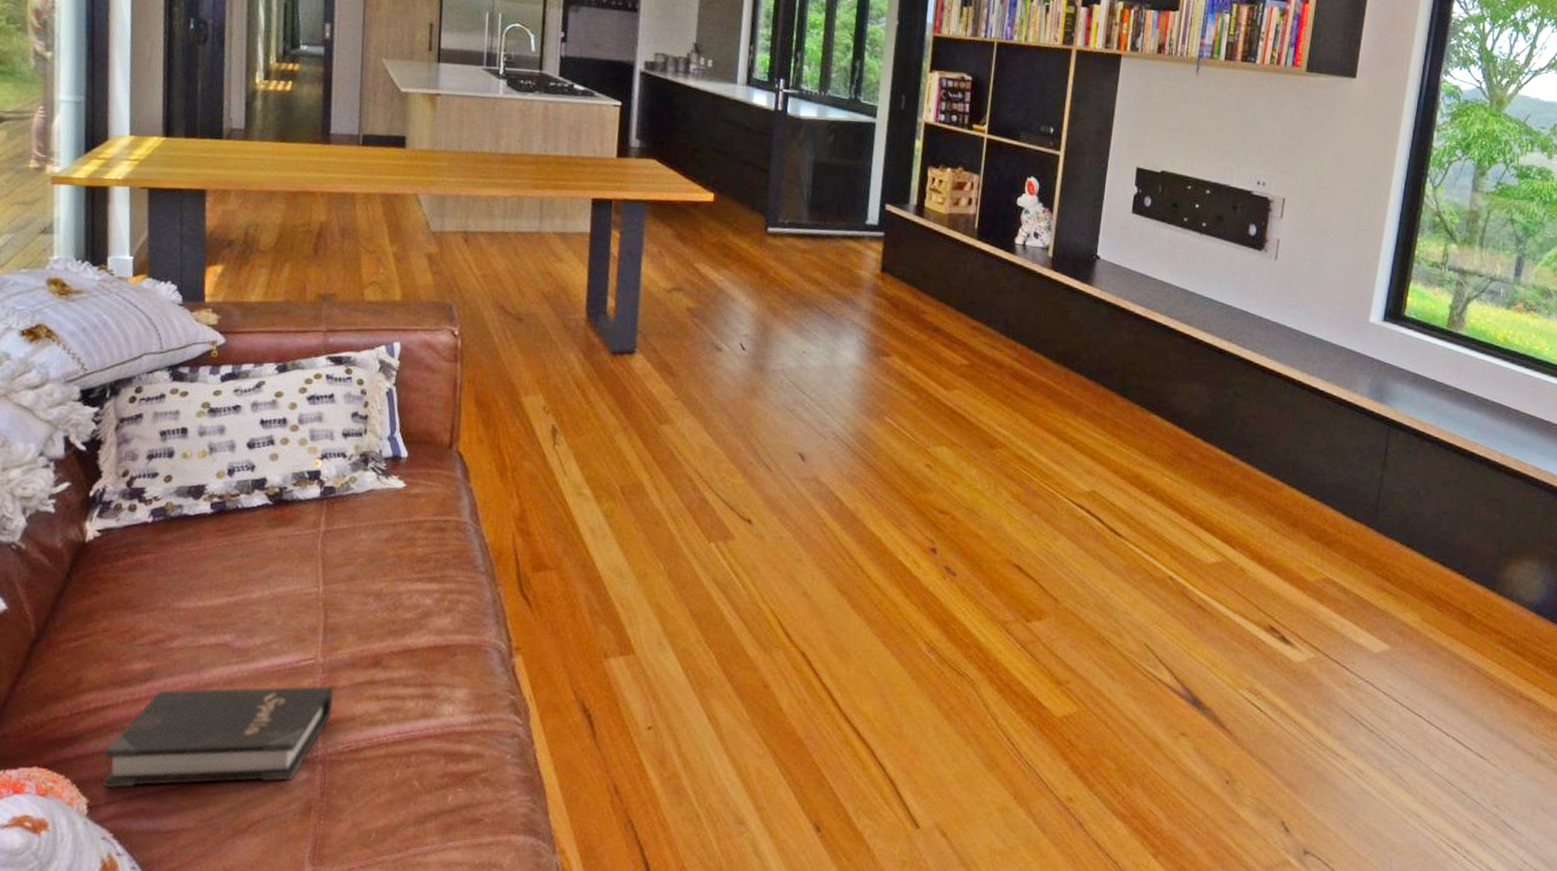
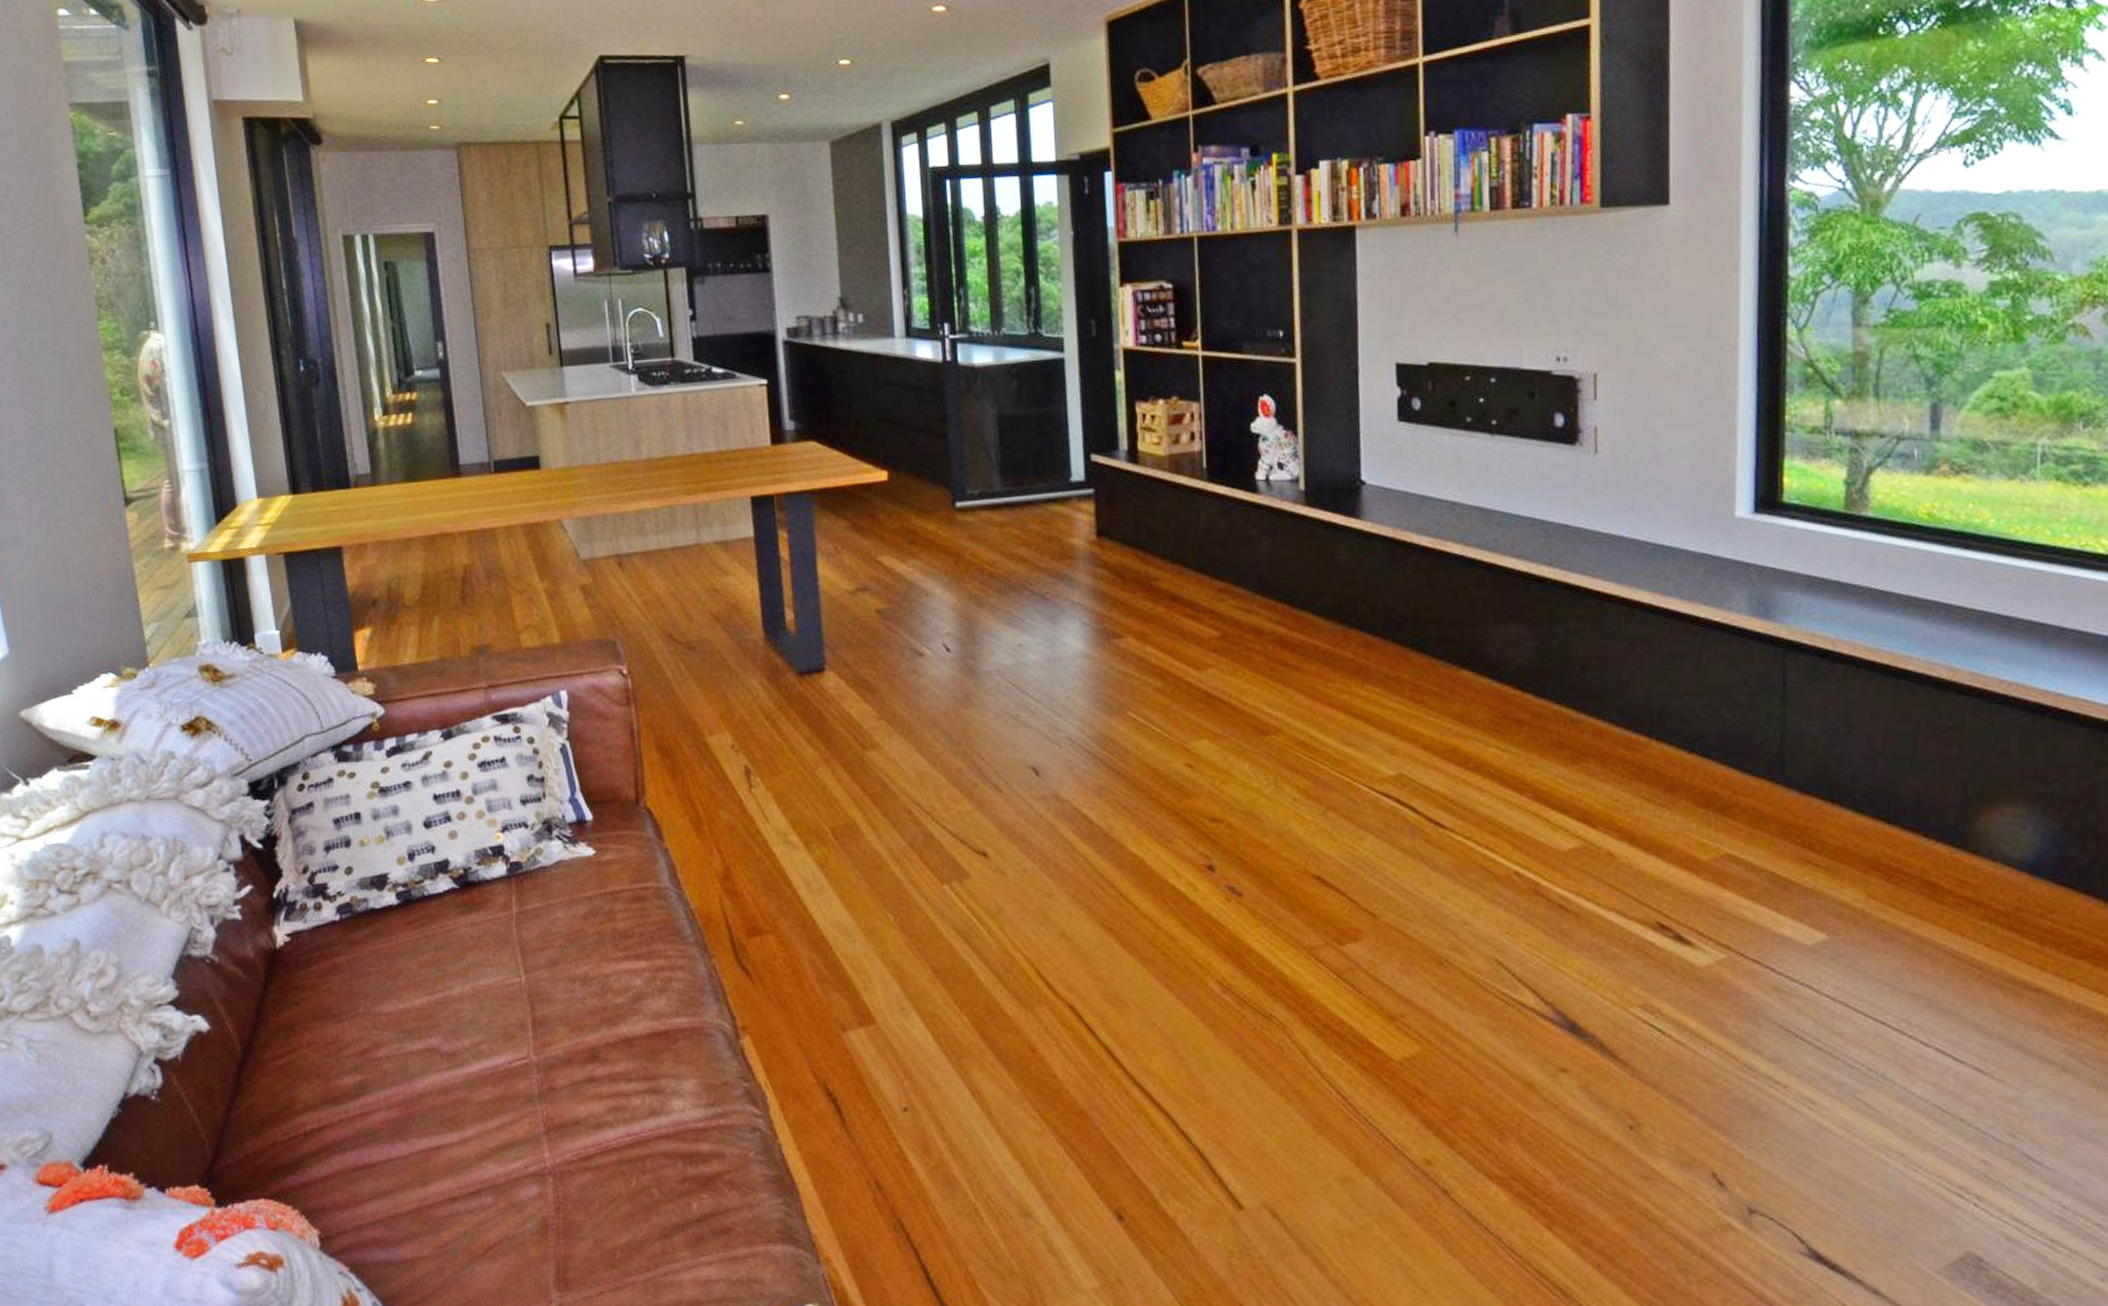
hardback book: present [102,685,334,789] -> none [327,1086,554,1217]

